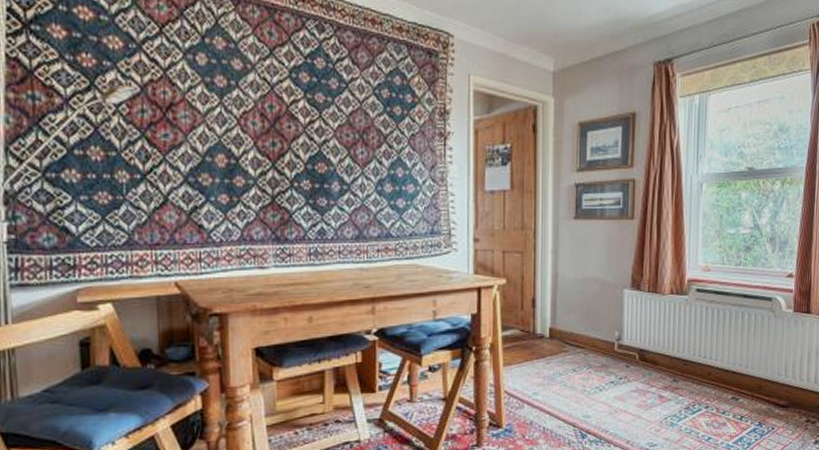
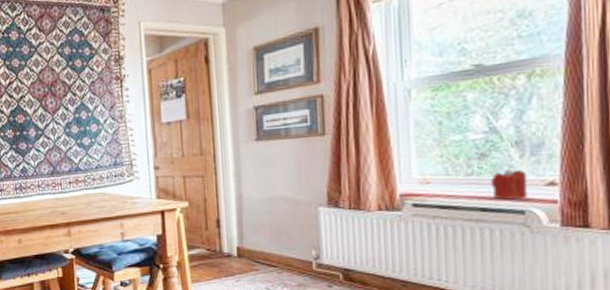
candle: none [752,261,776,288] -> present [491,168,528,200]

